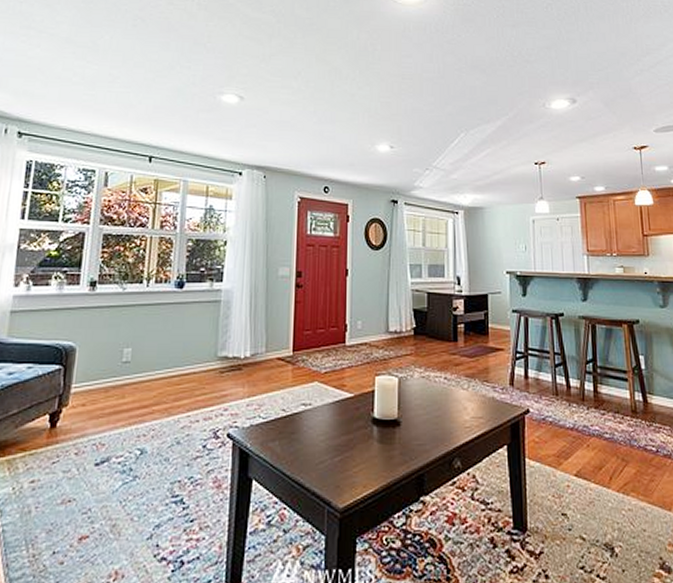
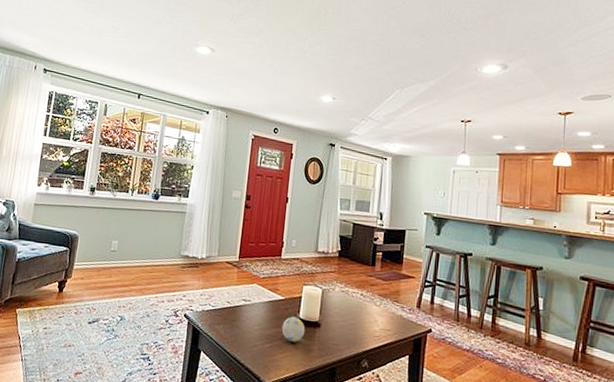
decorative ball: none [353,417,383,450] -> present [282,316,305,342]

